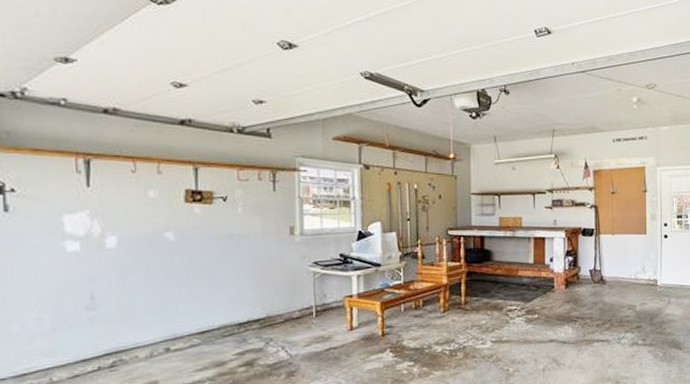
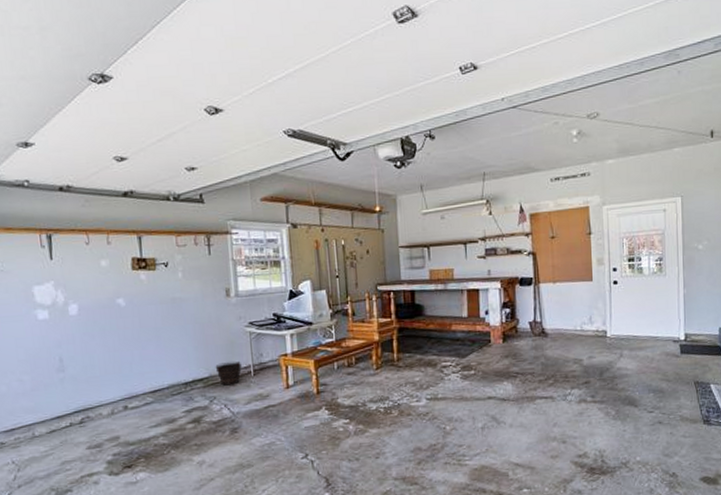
bucket: none [273,301,303,327] -> present [215,360,242,386]

